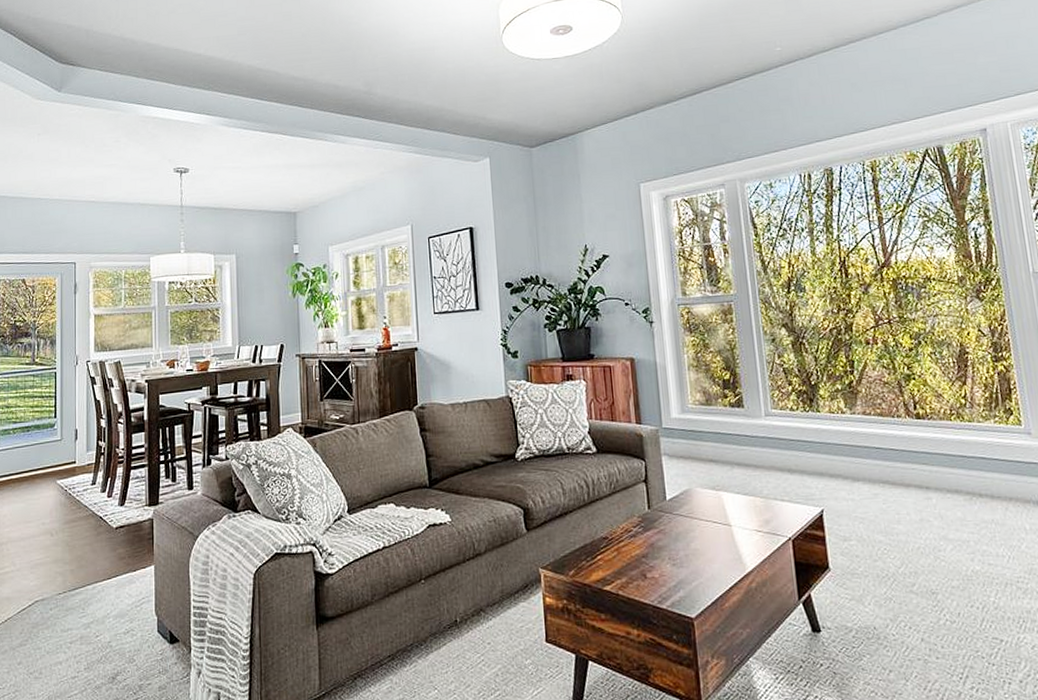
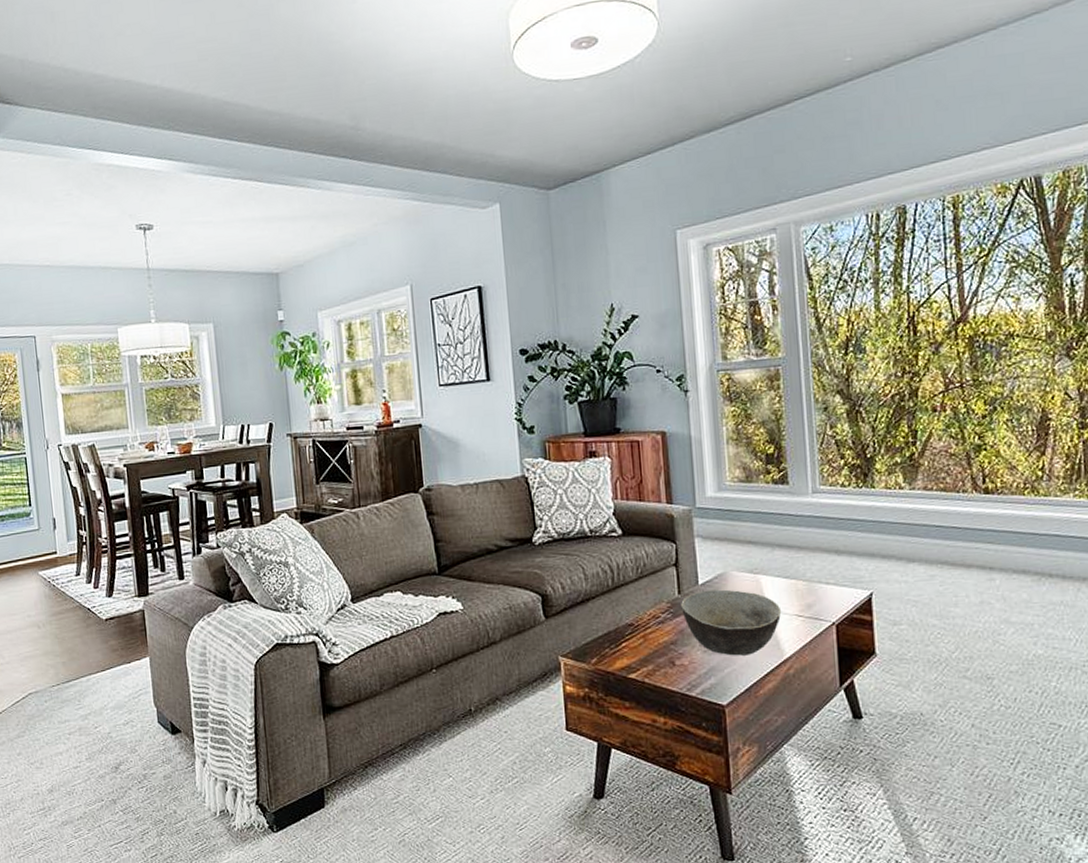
bowl: none [651,505,743,569] -> present [681,589,782,656]

